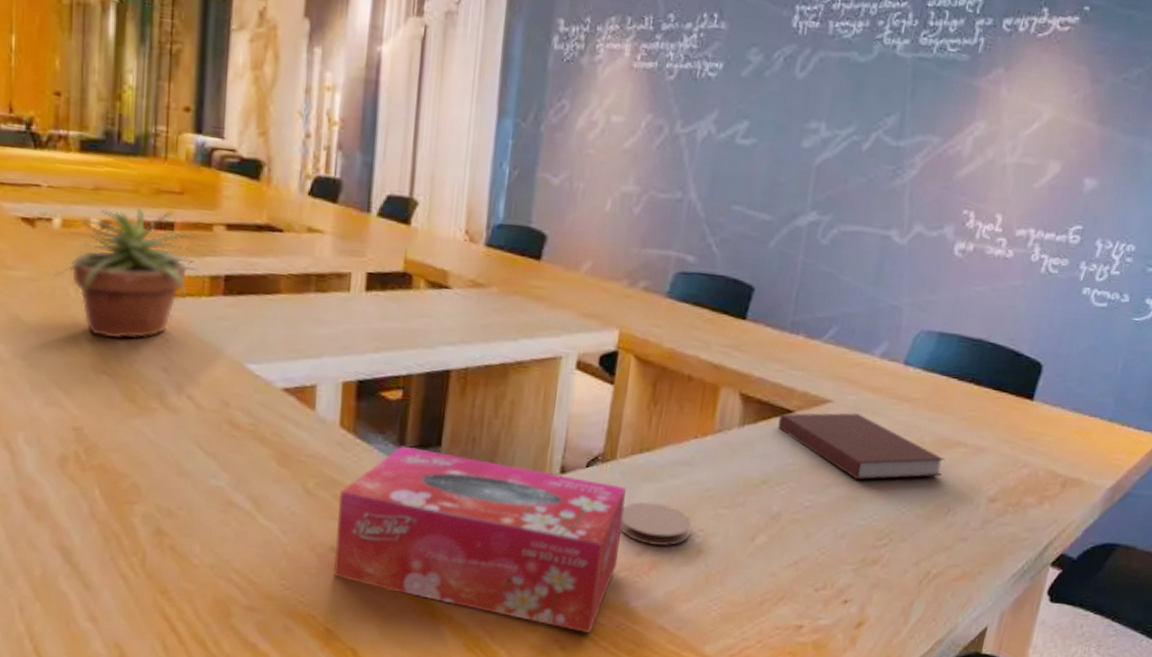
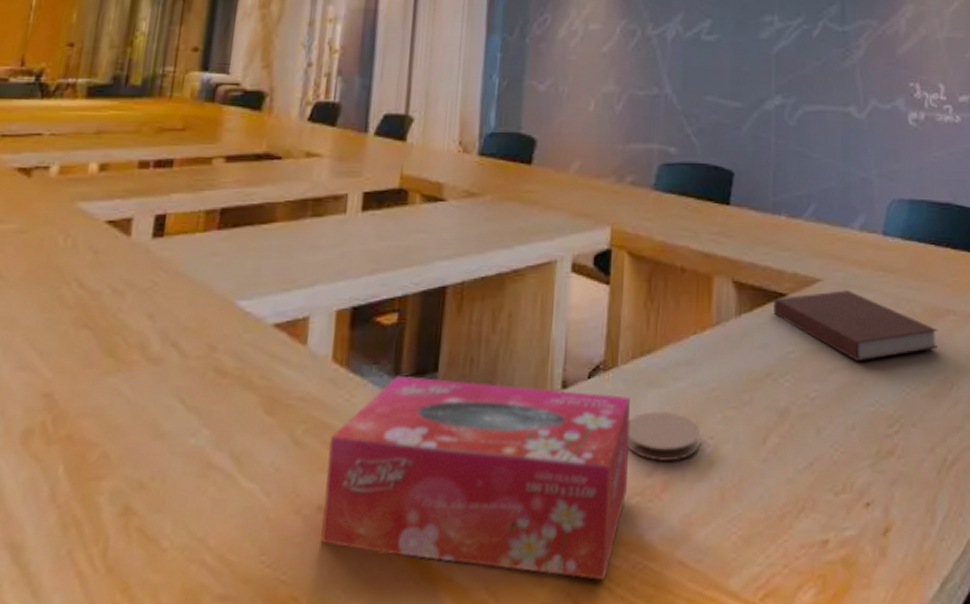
potted plant: present [51,208,199,339] -> none [40,147,195,287]

